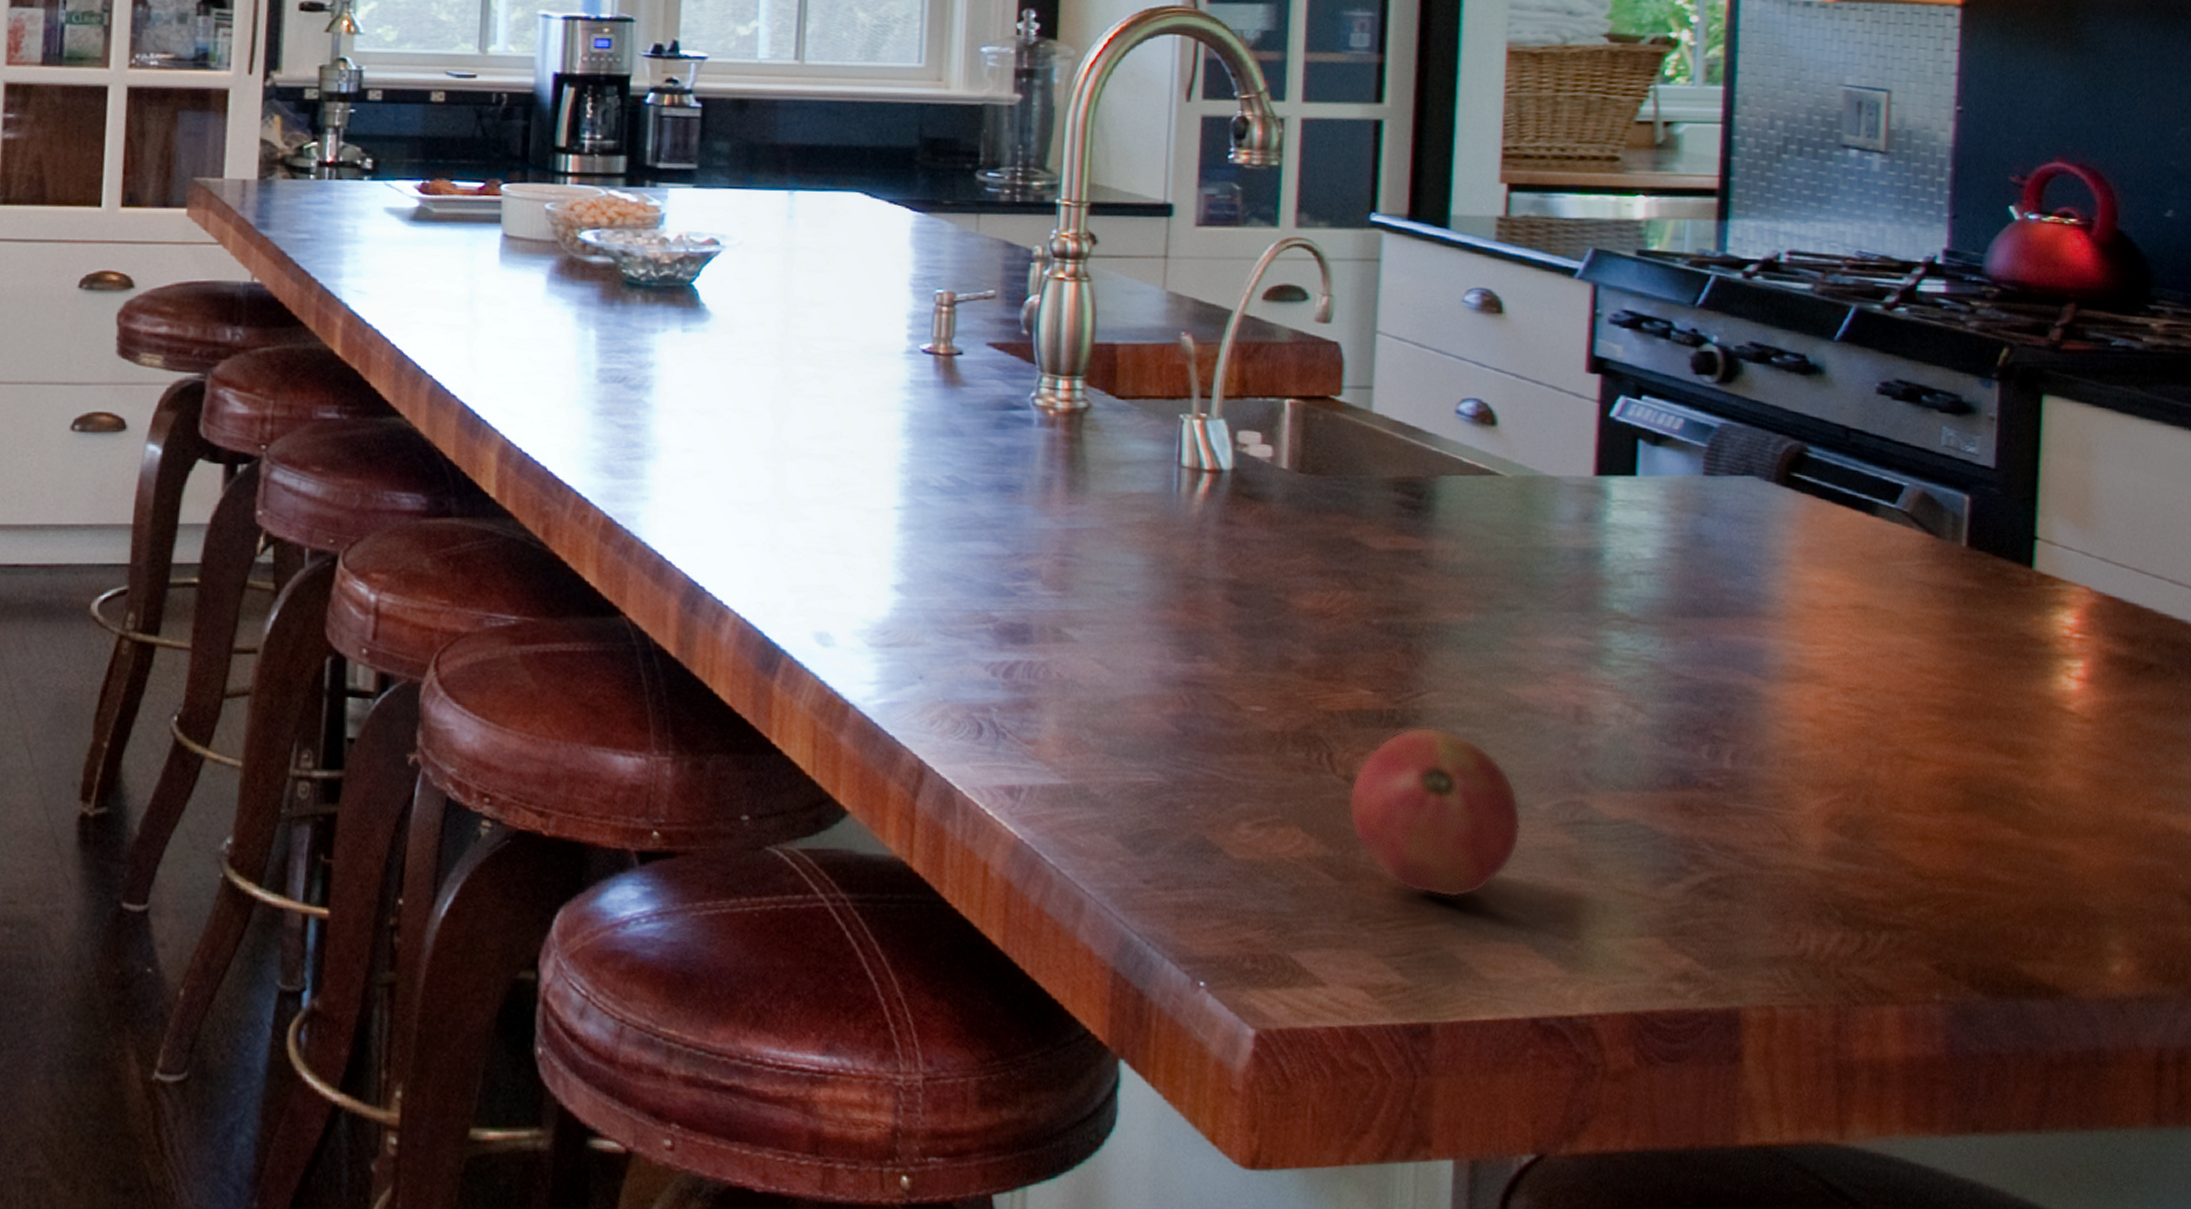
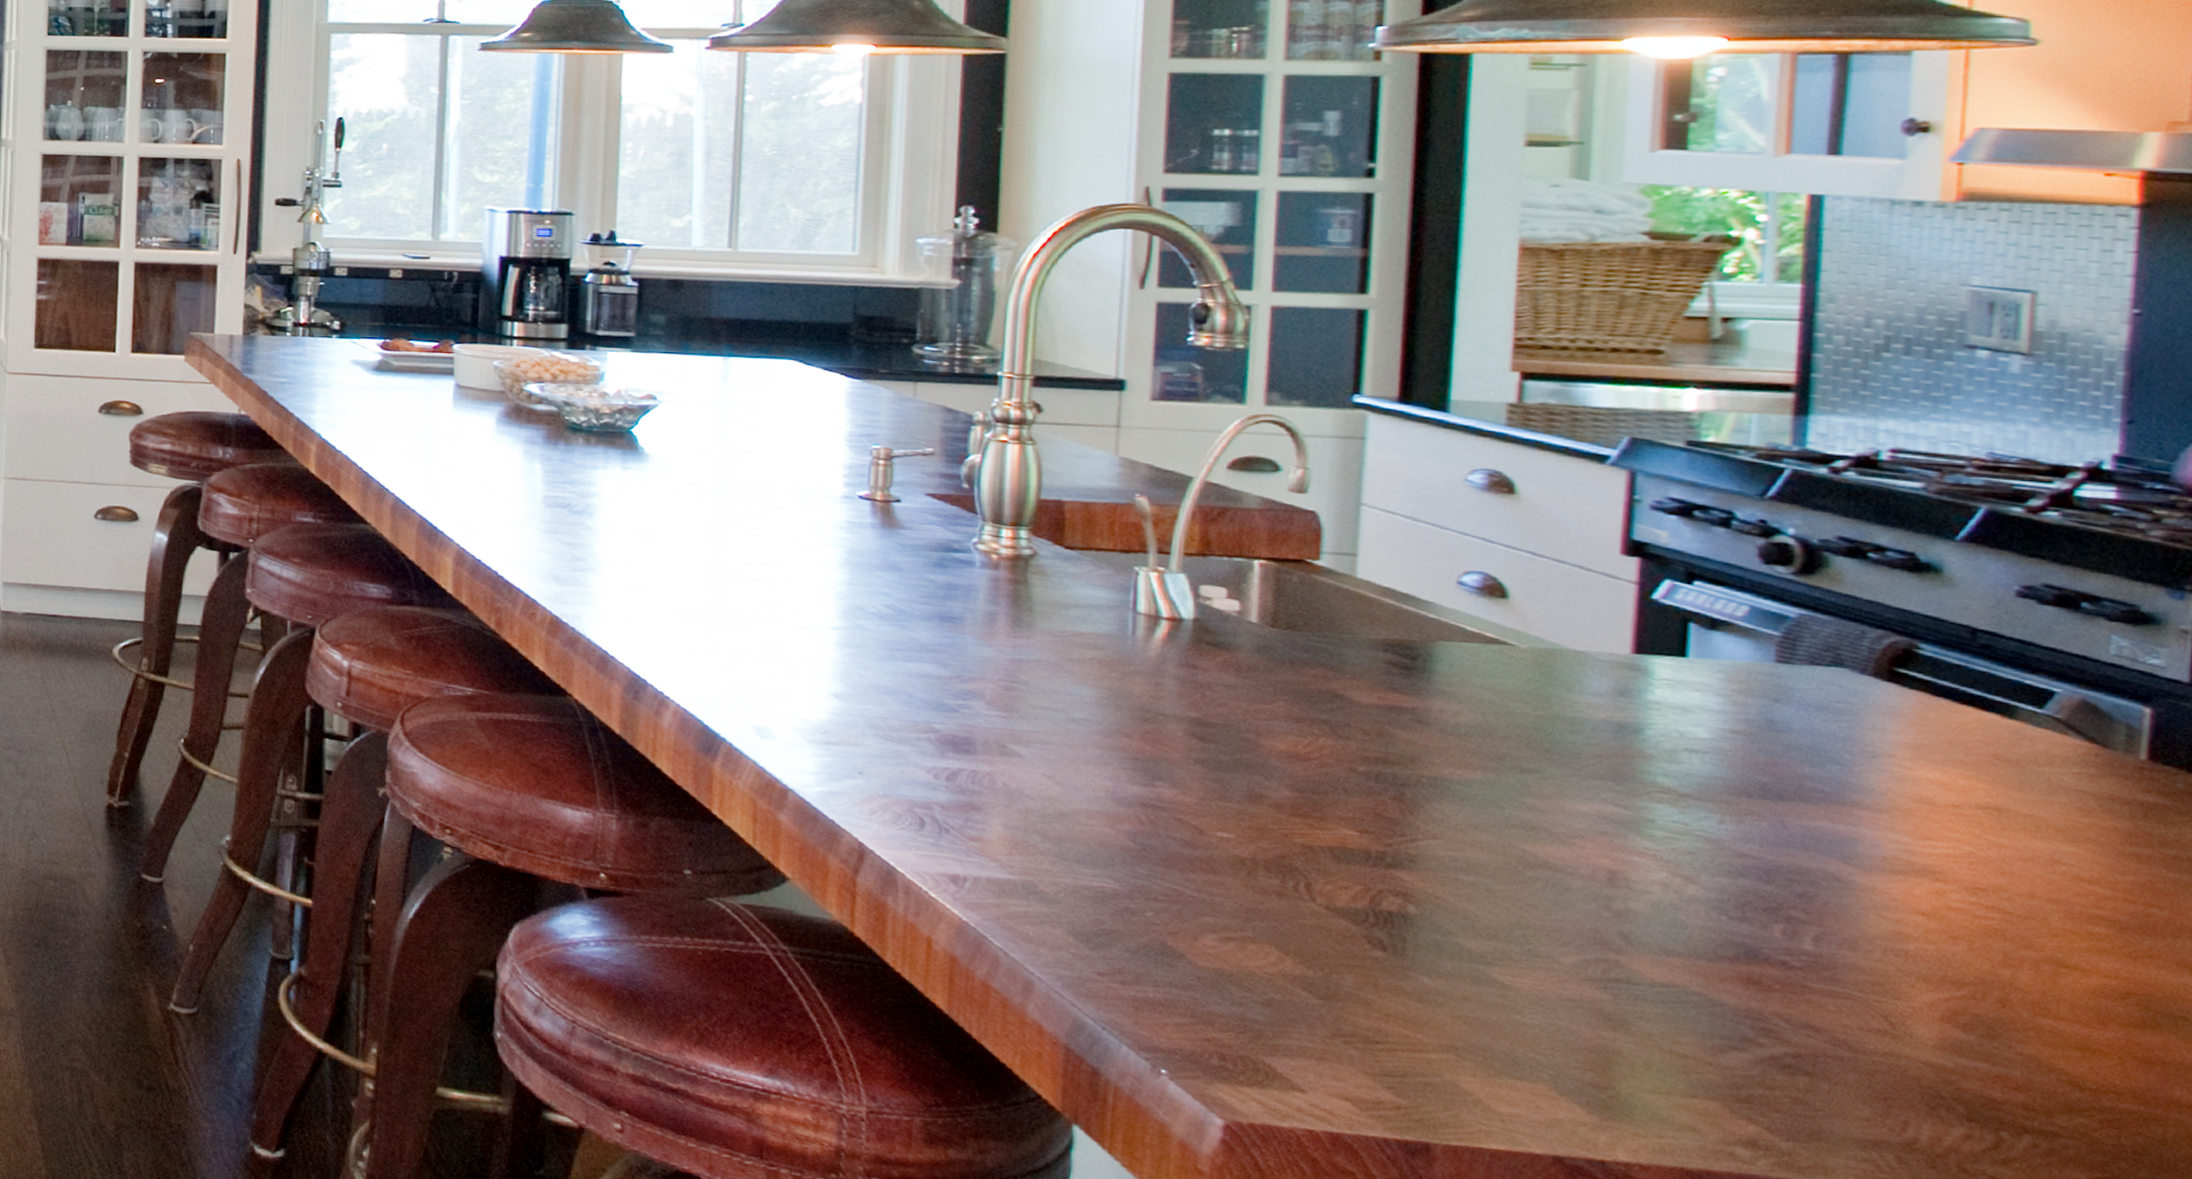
fruit: present [1349,727,1521,899] -> none [1331,870,1540,1033]

